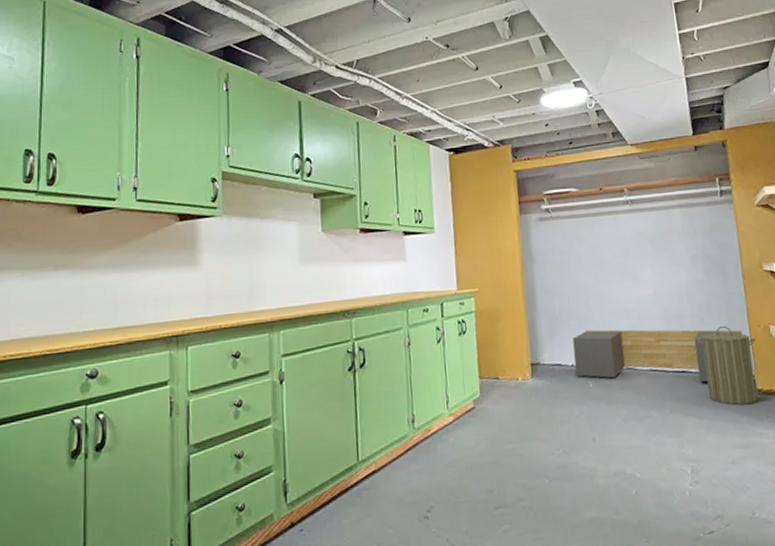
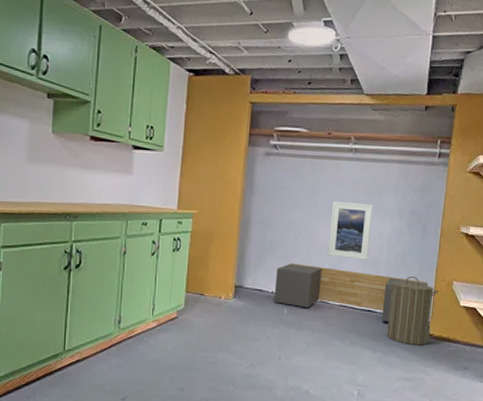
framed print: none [619,254,670,317] -> present [328,201,374,260]

